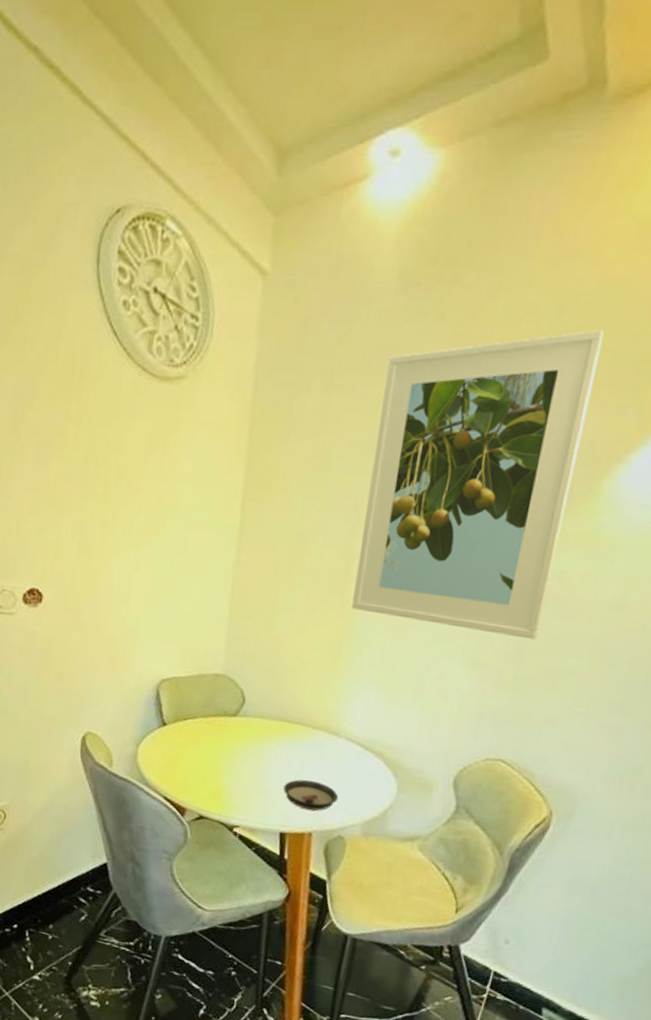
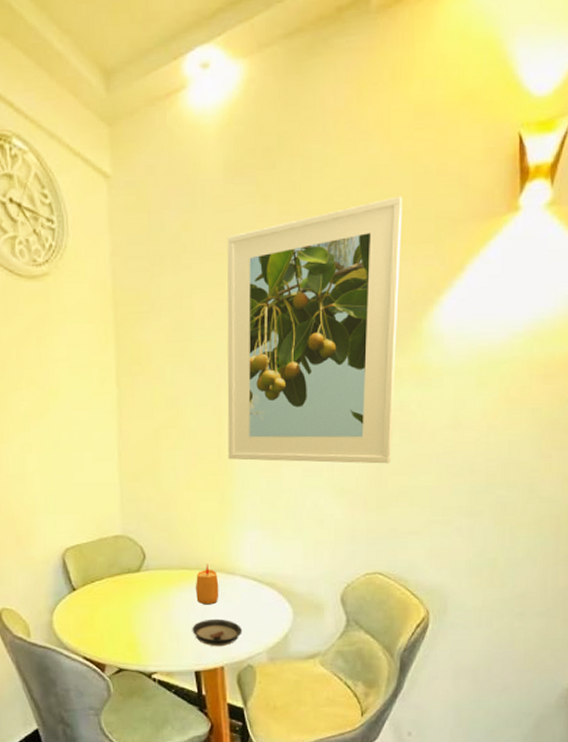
candle: none [293,719,321,764] -> present [195,563,219,605]

